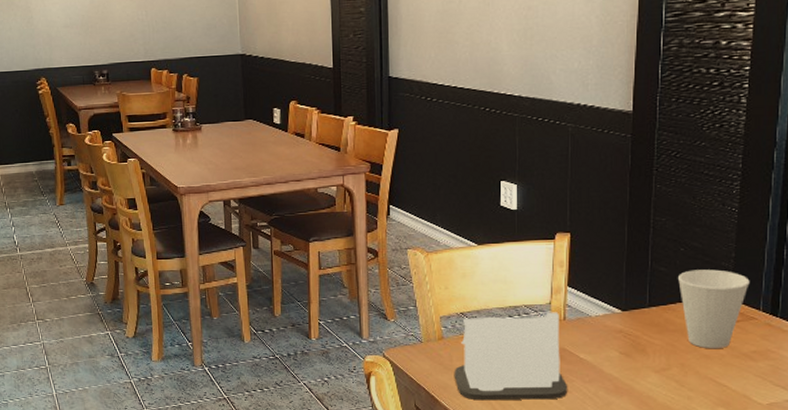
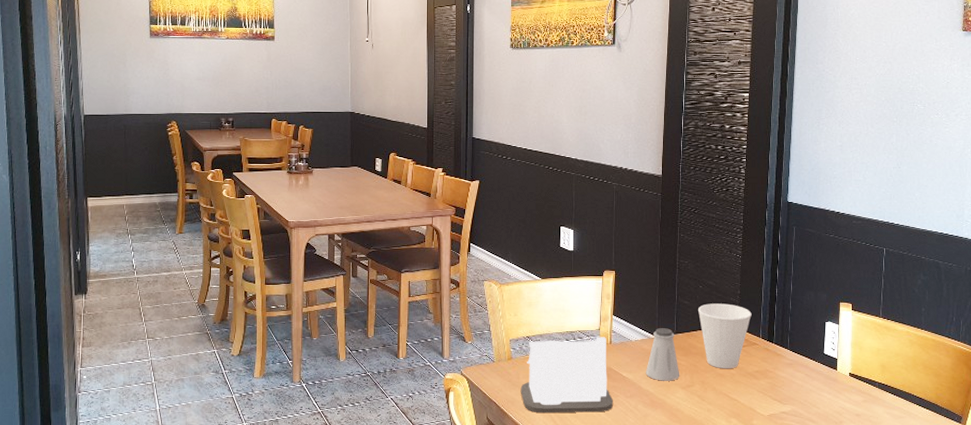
saltshaker: none [609,301,653,364] -> present [646,328,680,381]

